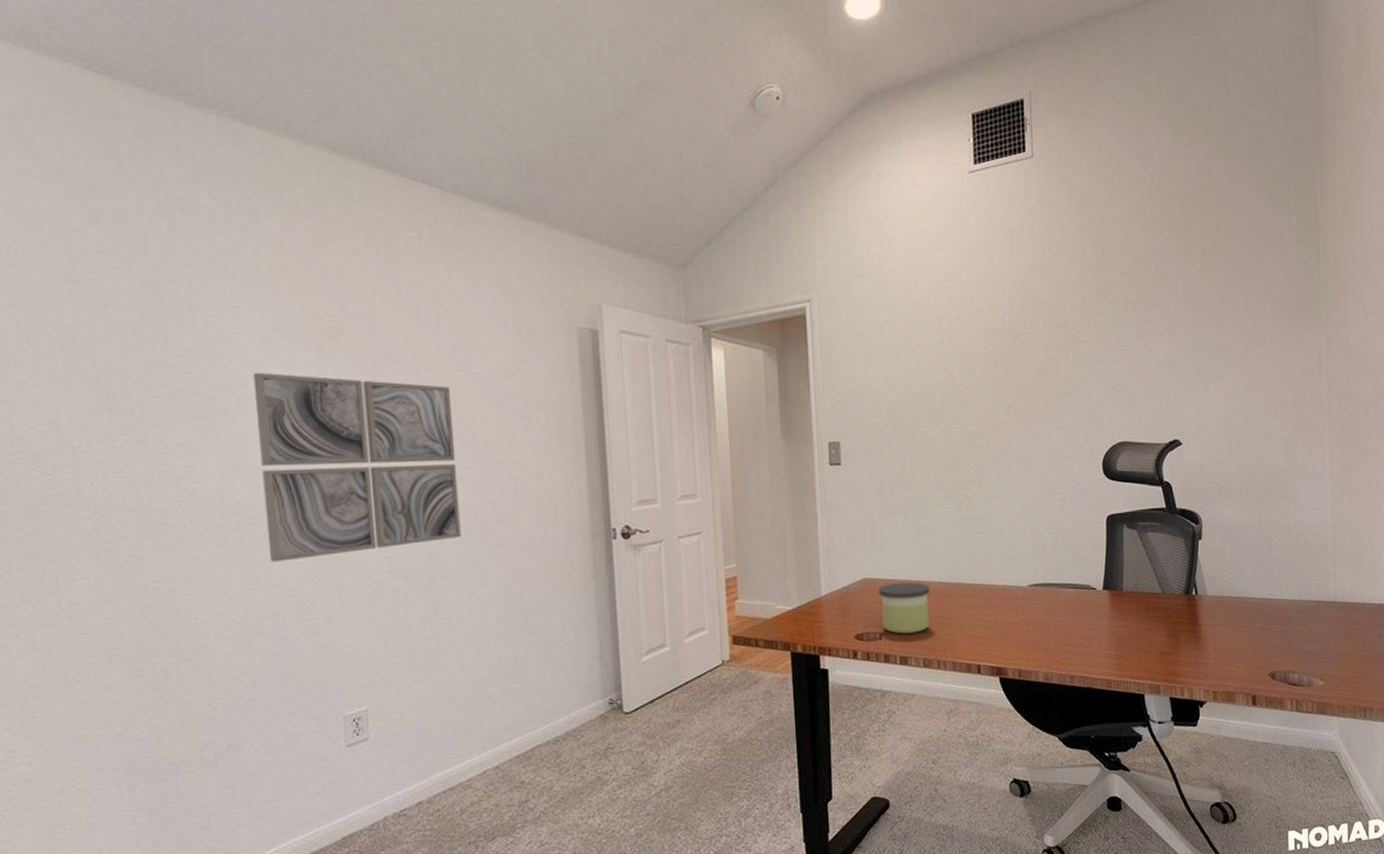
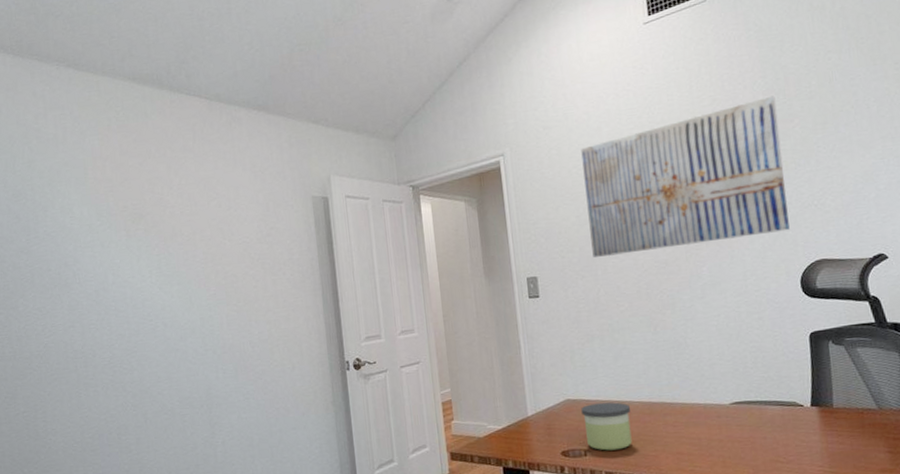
wall art: present [252,372,462,562] -> none [83,251,230,396]
wall art: none [895,268,1096,425] -> present [581,95,790,257]

